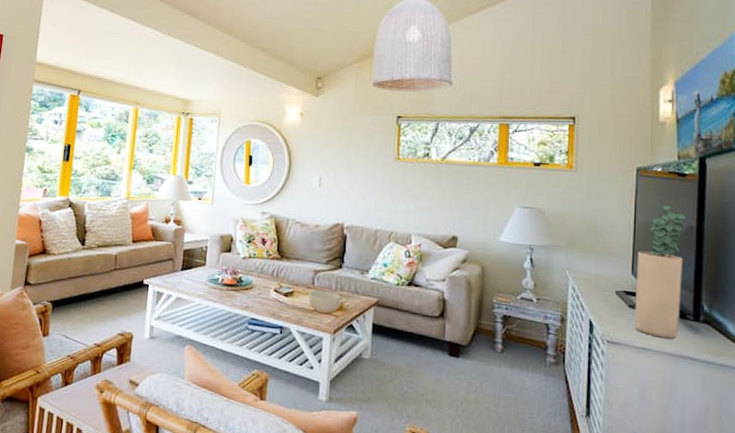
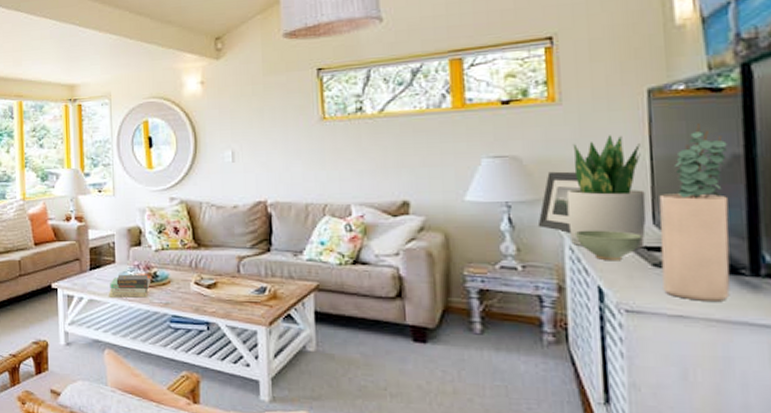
books: none [196,277,236,300] -> present [109,274,151,298]
bowl: present [308,290,341,315] -> none [234,278,273,306]
picture frame: none [551,224,584,275] -> present [537,171,581,233]
planter: none [573,200,629,292] -> present [566,135,647,249]
bowl: none [577,273,624,301] -> present [574,230,643,261]

